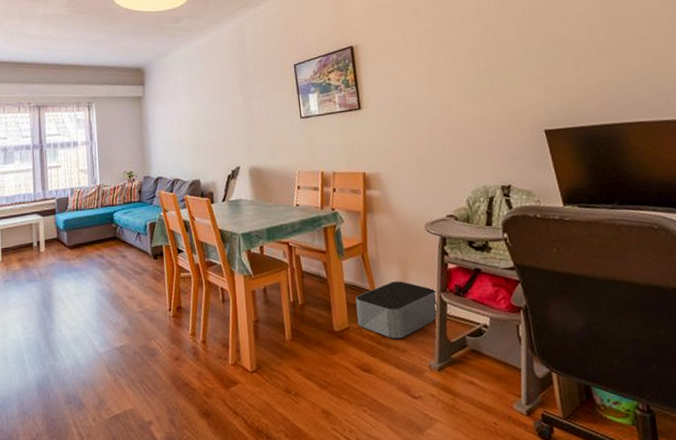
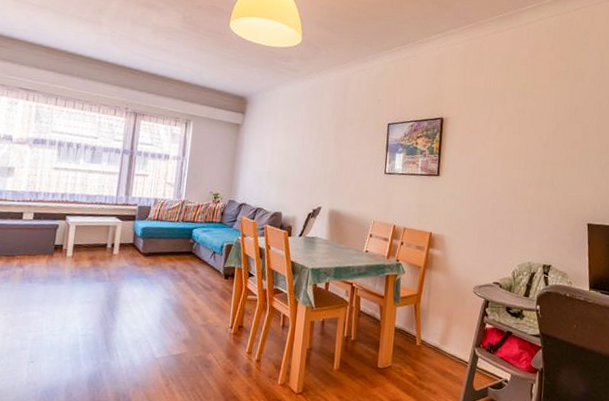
storage bin: present [355,281,439,339] -> none [400,332,472,382]

